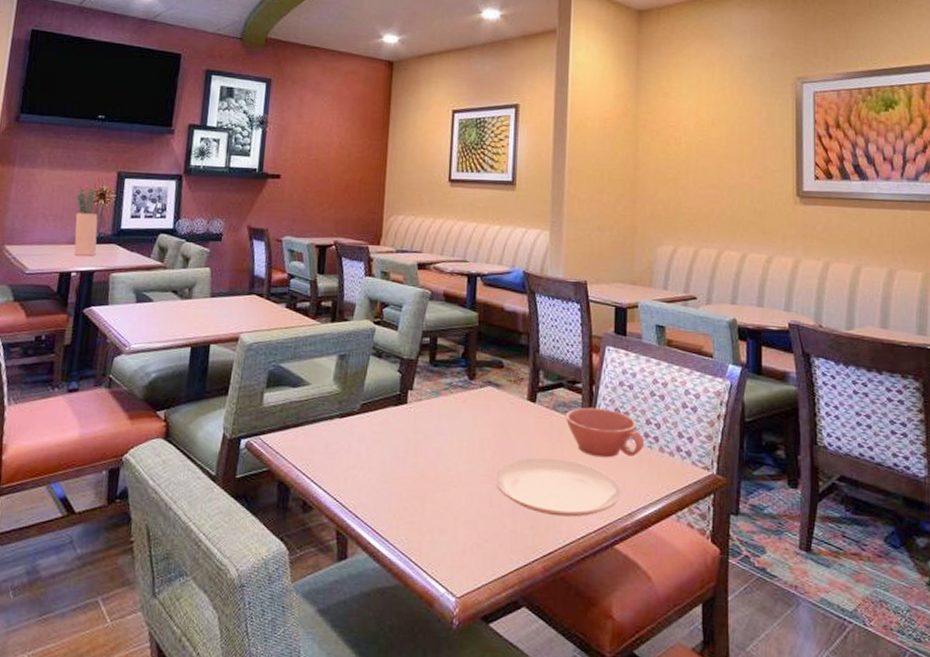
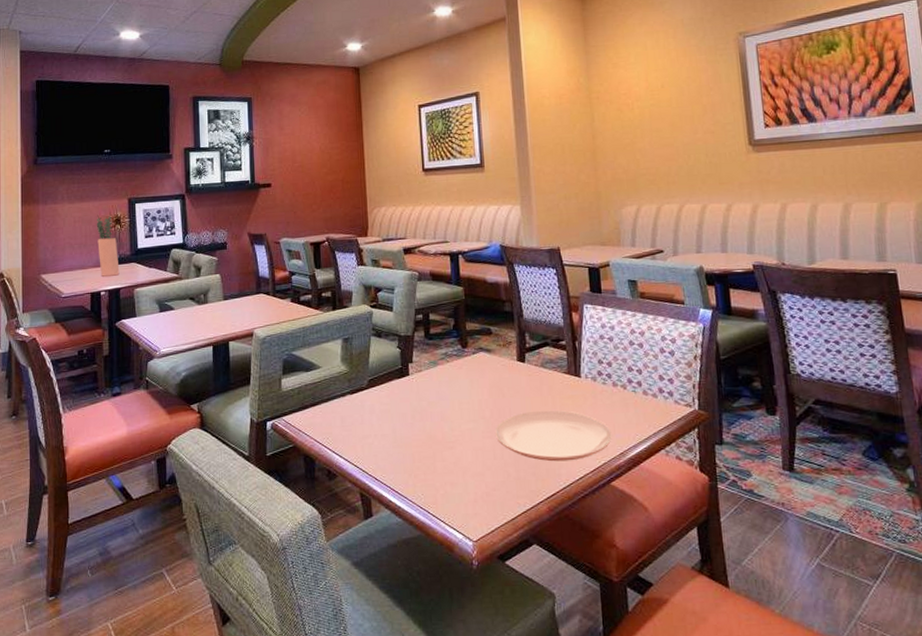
cup: present [565,407,645,458] -> none [553,361,629,406]

